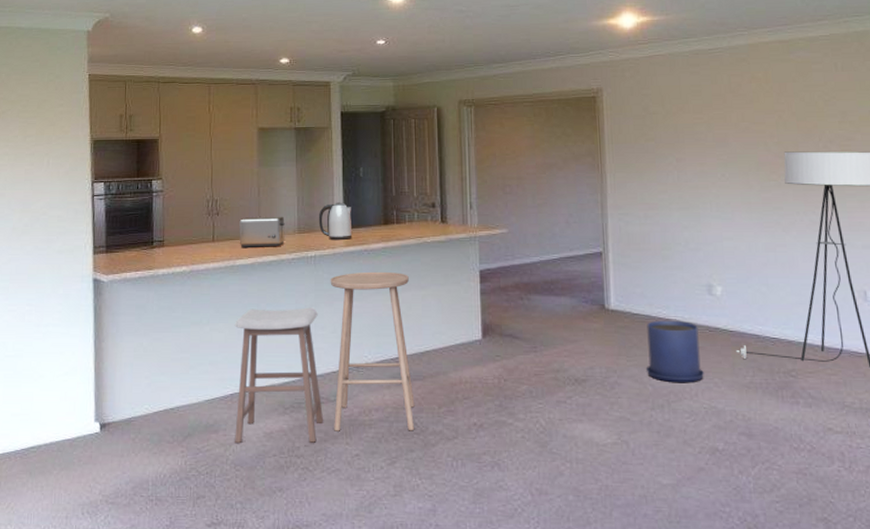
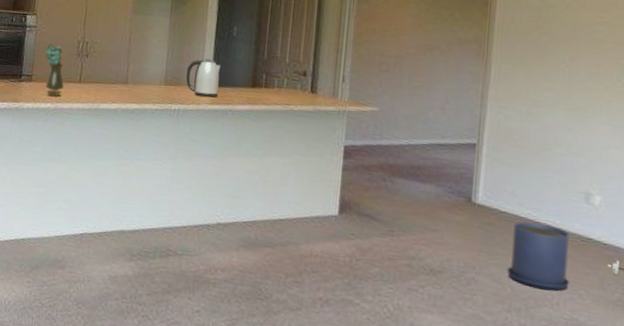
vase: none [174,205,197,260] -> present [44,42,64,97]
bar stool: present [234,307,324,443] -> none [80,153,175,293]
toaster: present [239,216,285,249] -> none [106,62,153,96]
stool: present [330,271,415,431] -> none [178,131,271,296]

